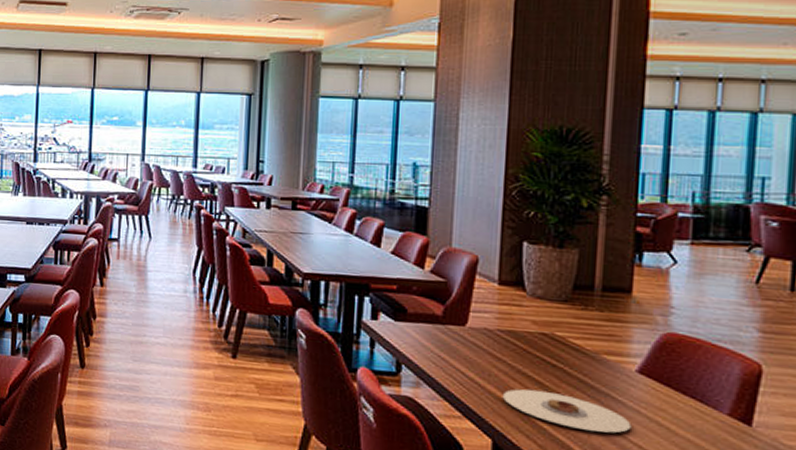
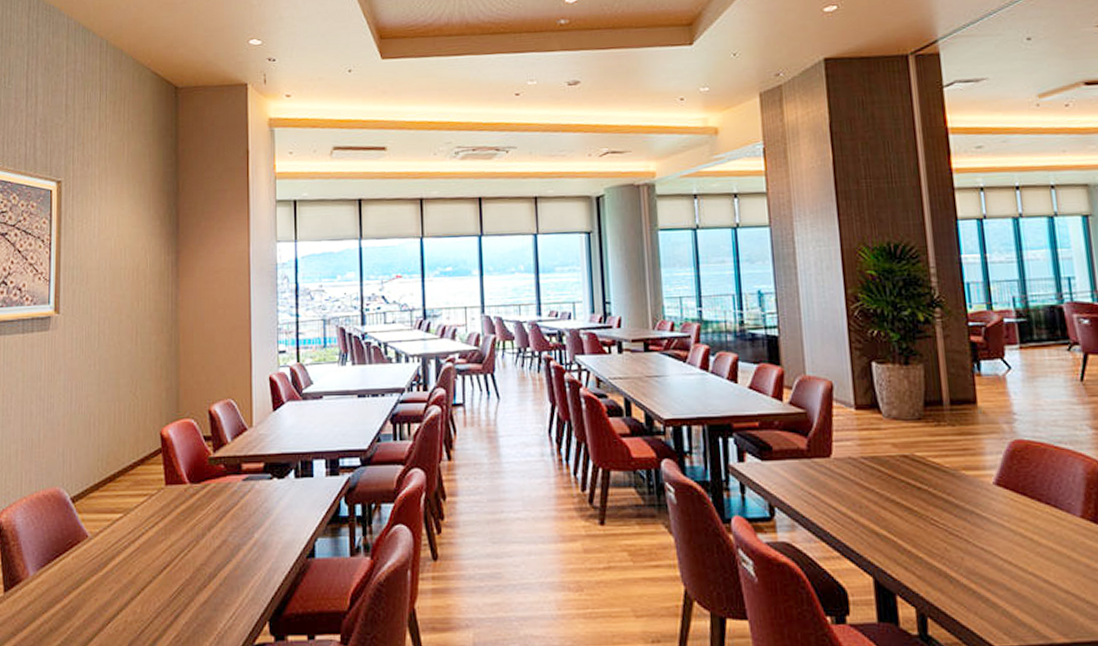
plate: present [502,389,632,434] -> none [875,516,999,553]

